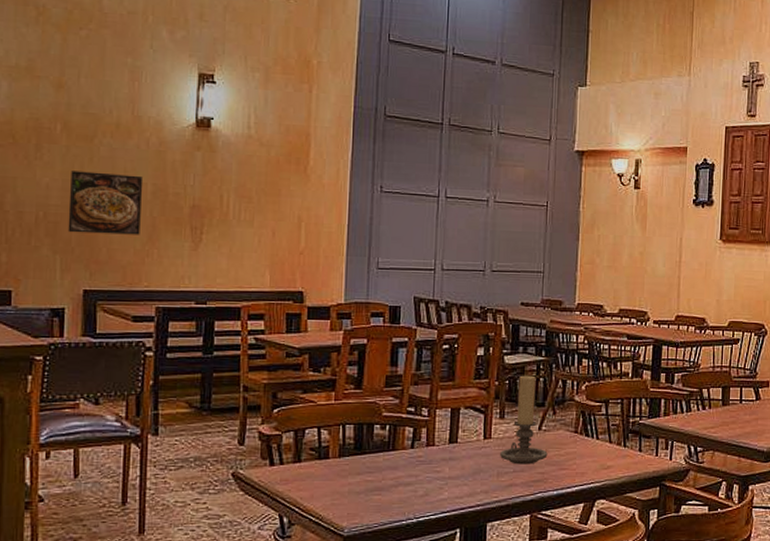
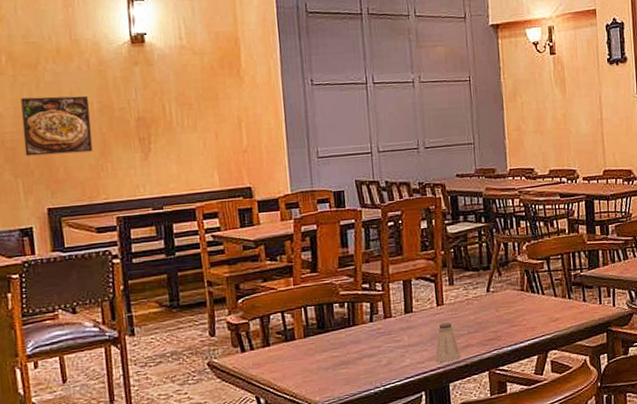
saltshaker: none [474,458,503,500] -> present [434,322,461,363]
candle holder: present [500,375,548,465] -> none [454,242,499,327]

